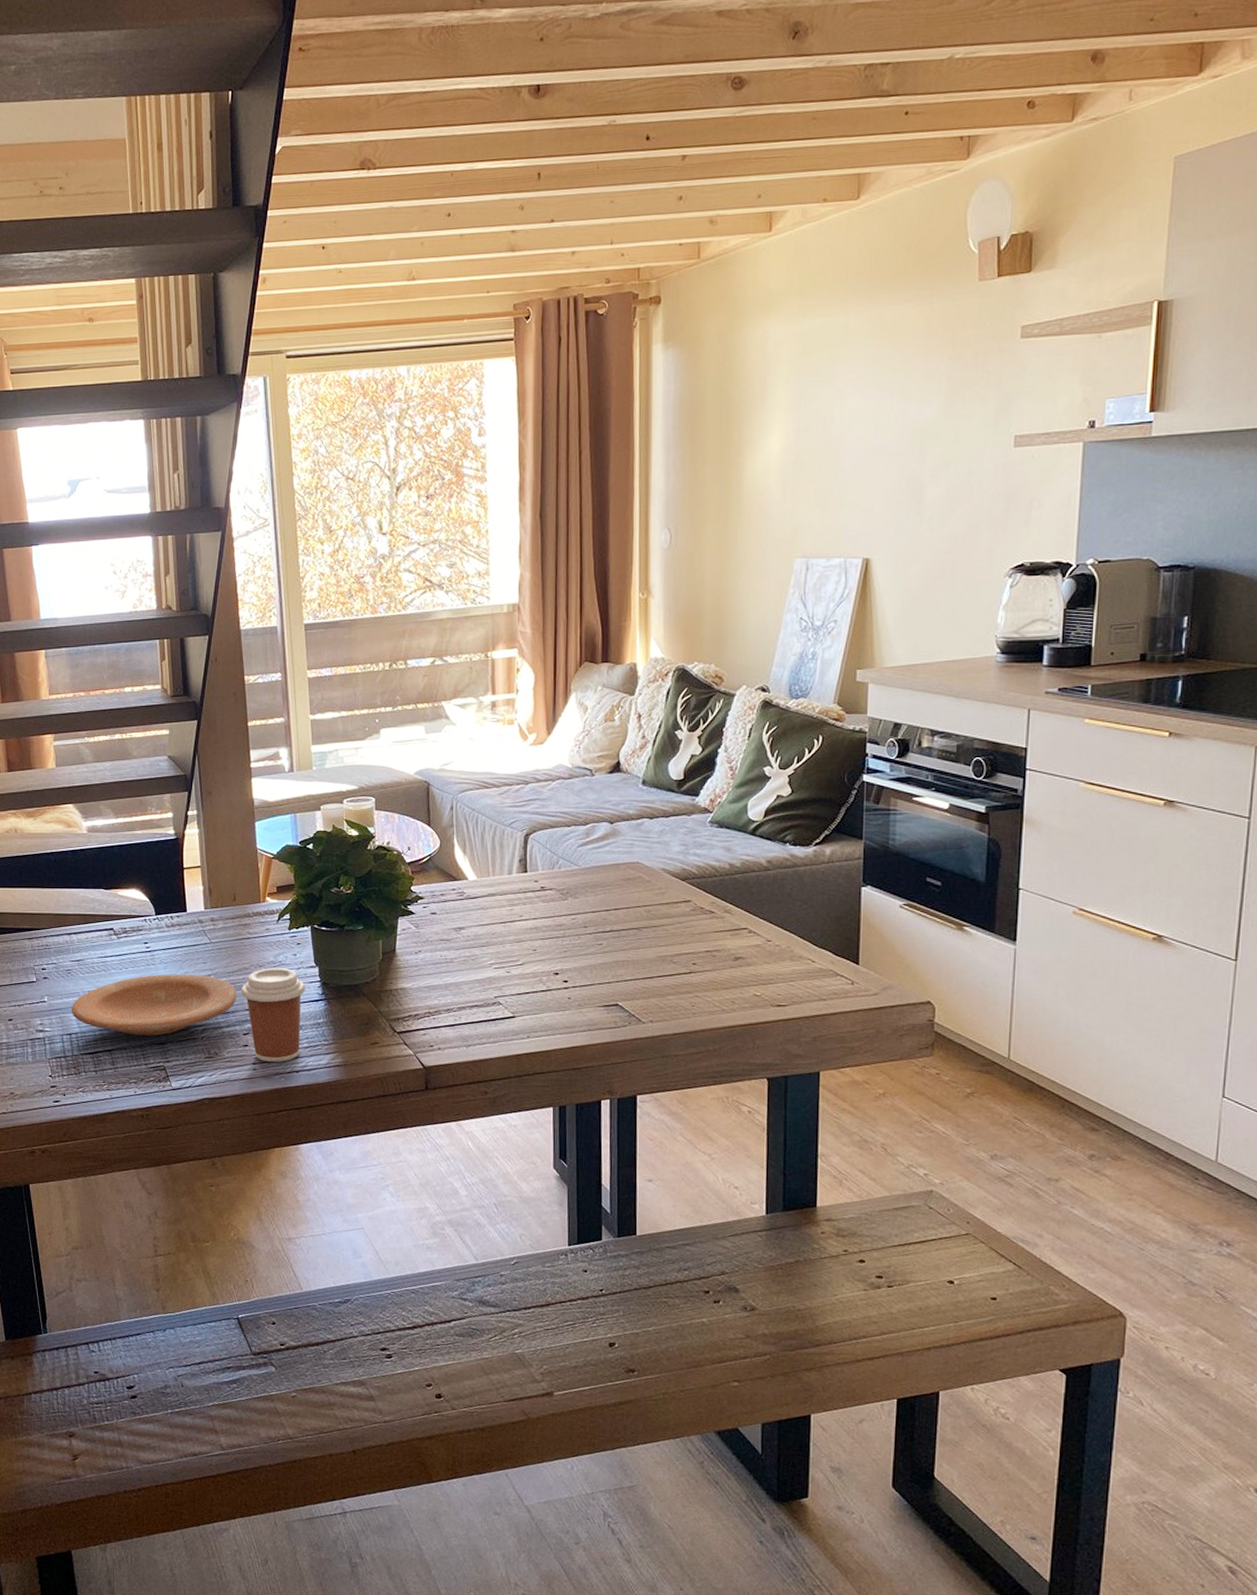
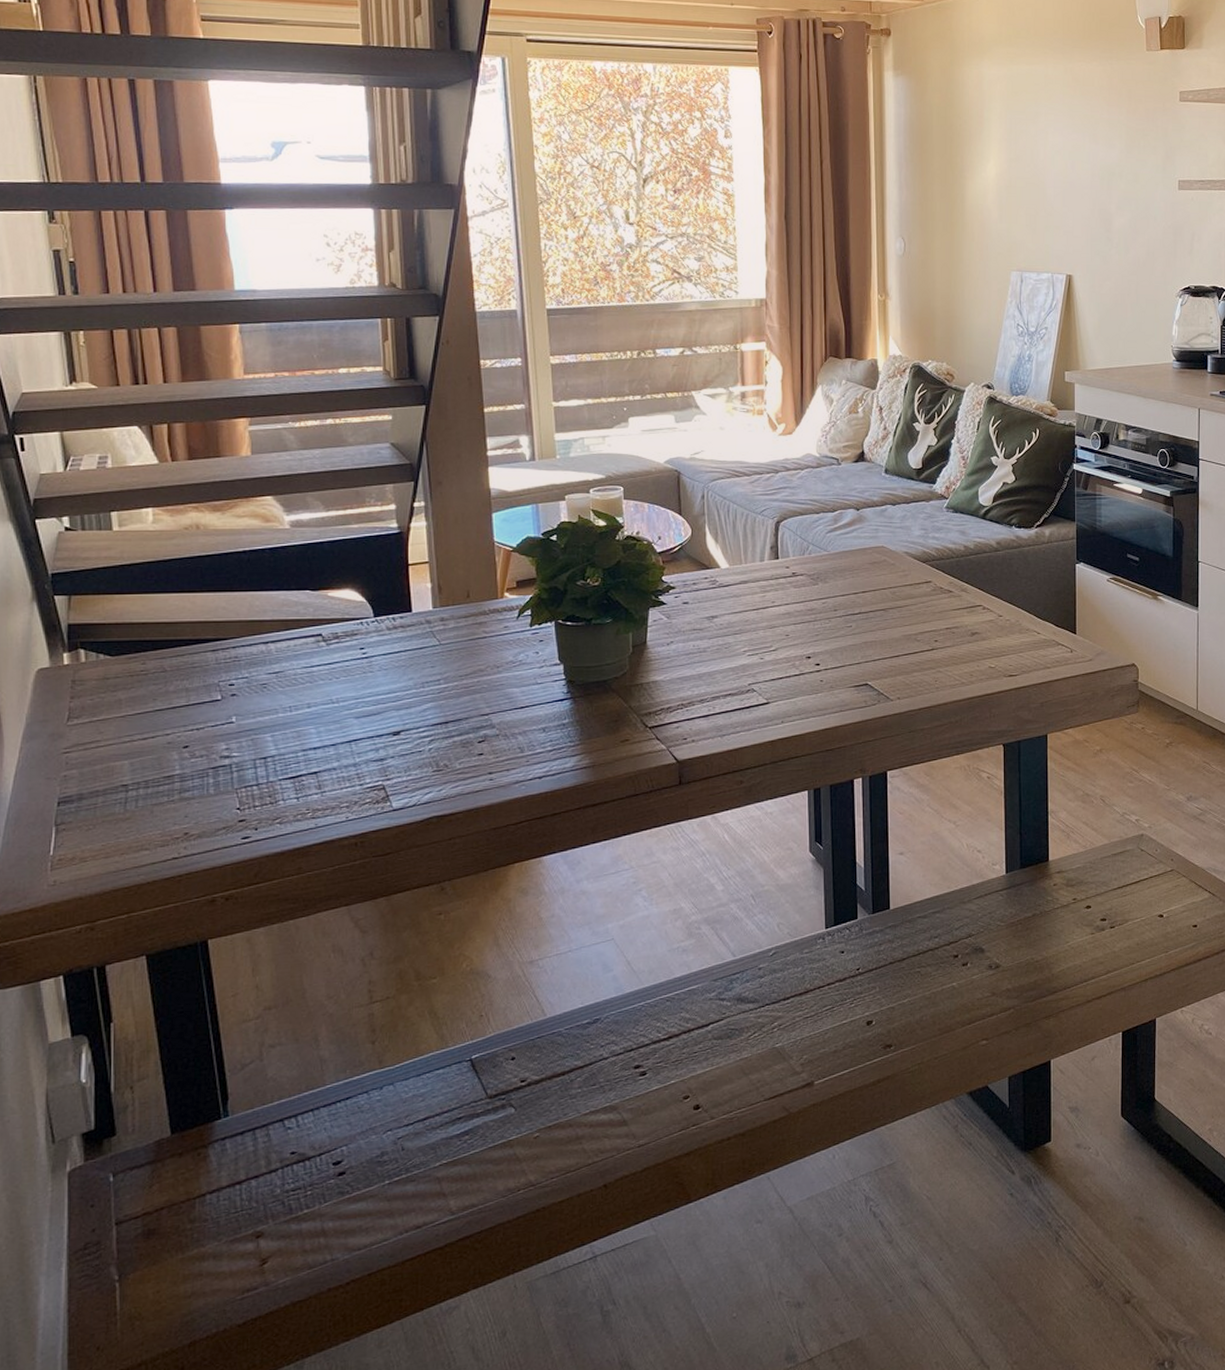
plate: present [71,974,237,1036] -> none [266,680,471,753]
coffee cup: present [241,968,305,1063] -> none [475,667,549,771]

